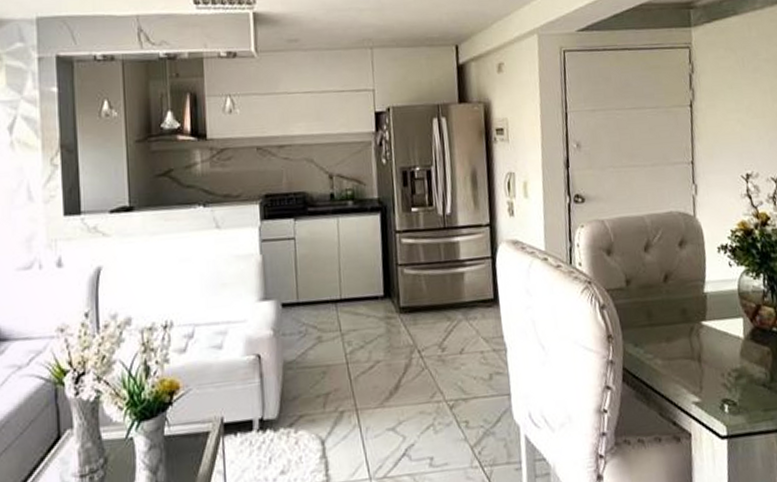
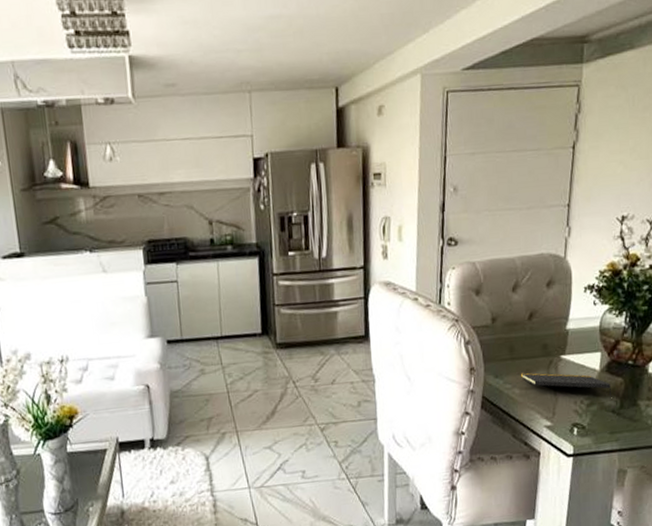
notepad: none [661,340,761,368] -> present [520,372,612,396]

